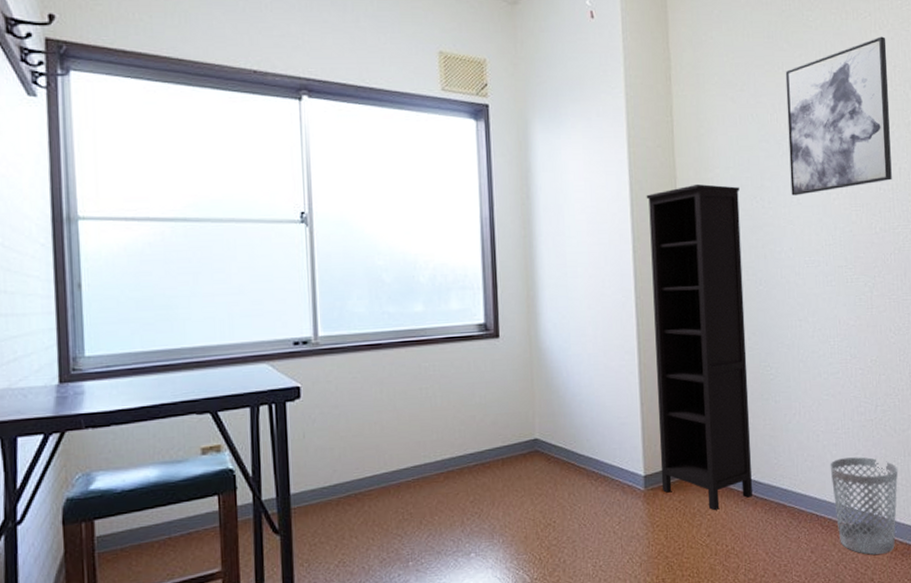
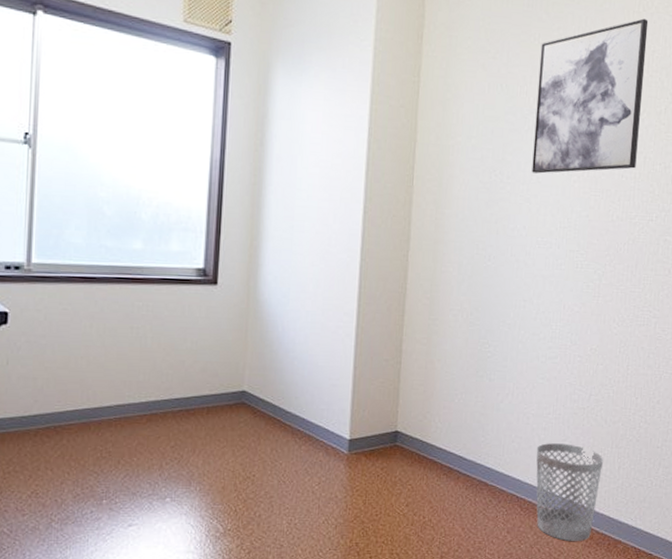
bookcase: present [646,184,752,510] -> none [365,150,480,481]

